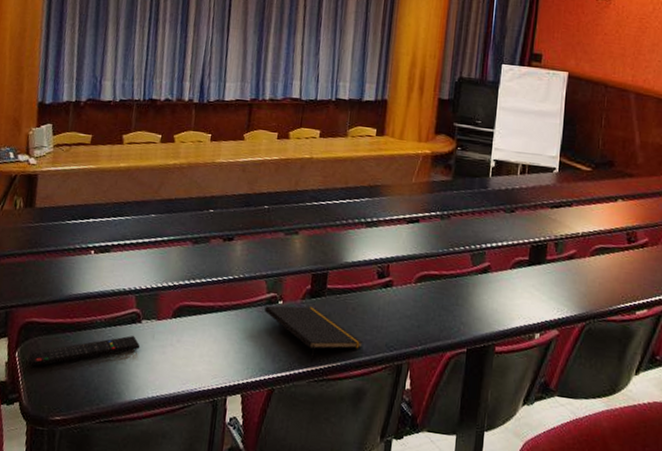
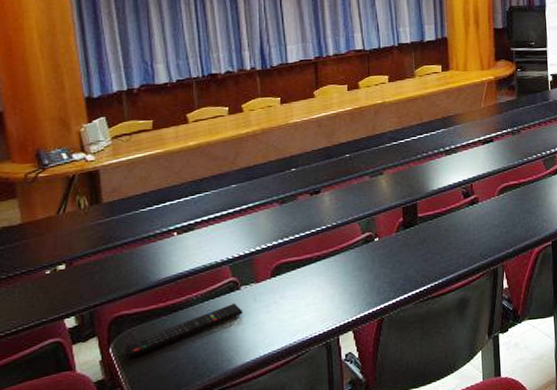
notepad: present [264,305,364,363] -> none [362,236,460,286]

